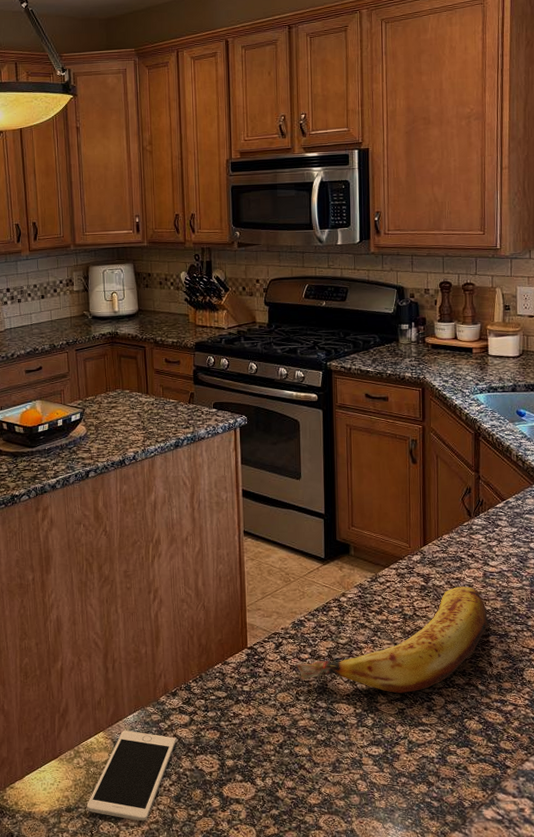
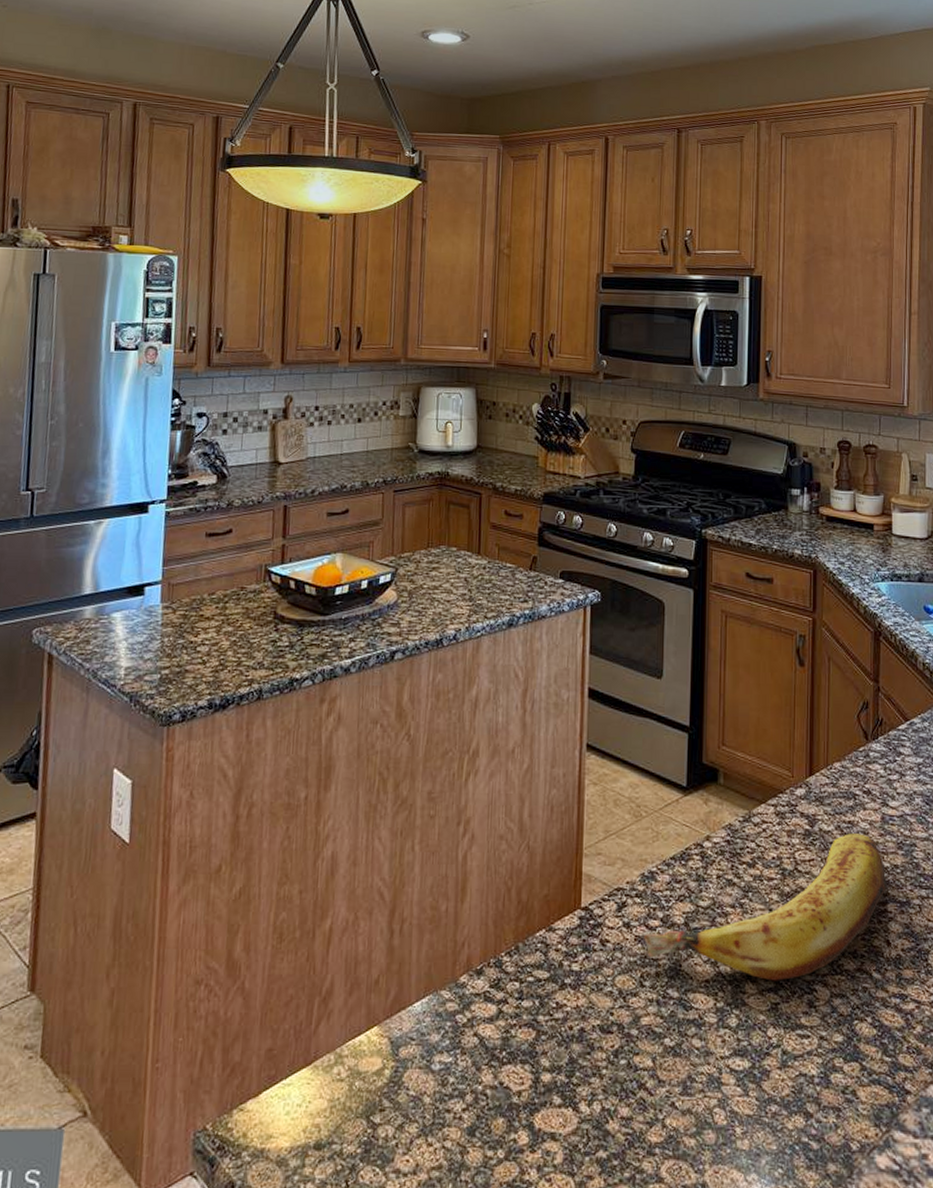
cell phone: present [87,730,176,821] -> none [344,1025,477,1165]

